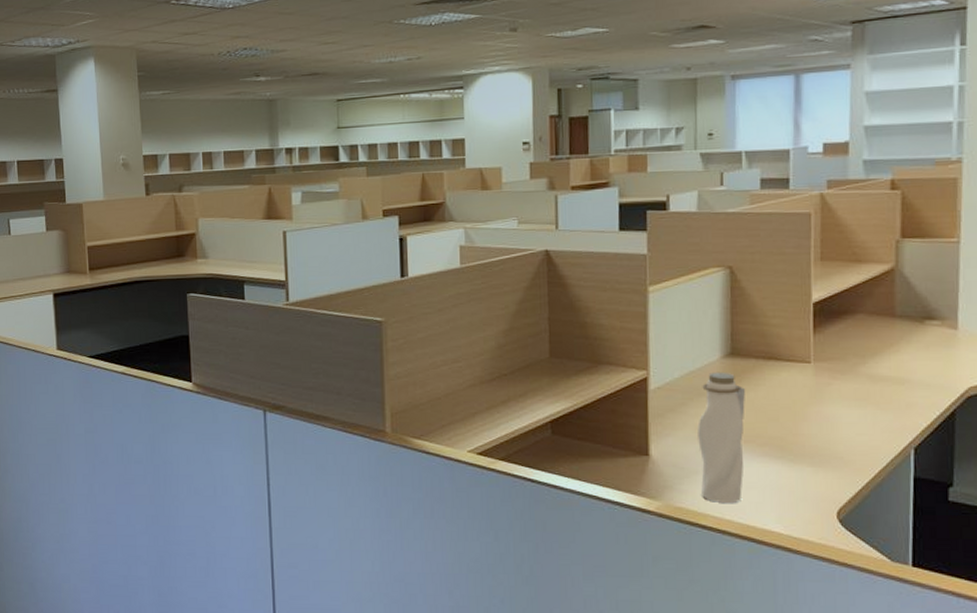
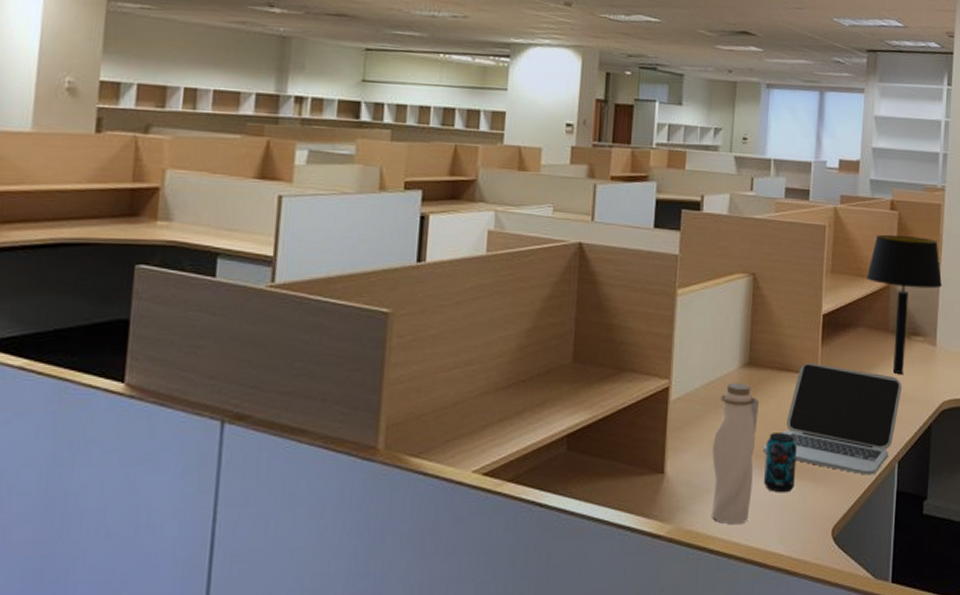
laptop: none [752,351,916,461] -> present [763,362,902,475]
beverage can: none [755,418,792,476] -> present [763,431,797,493]
table lamp: none [863,215,964,359] -> present [866,234,943,374]

